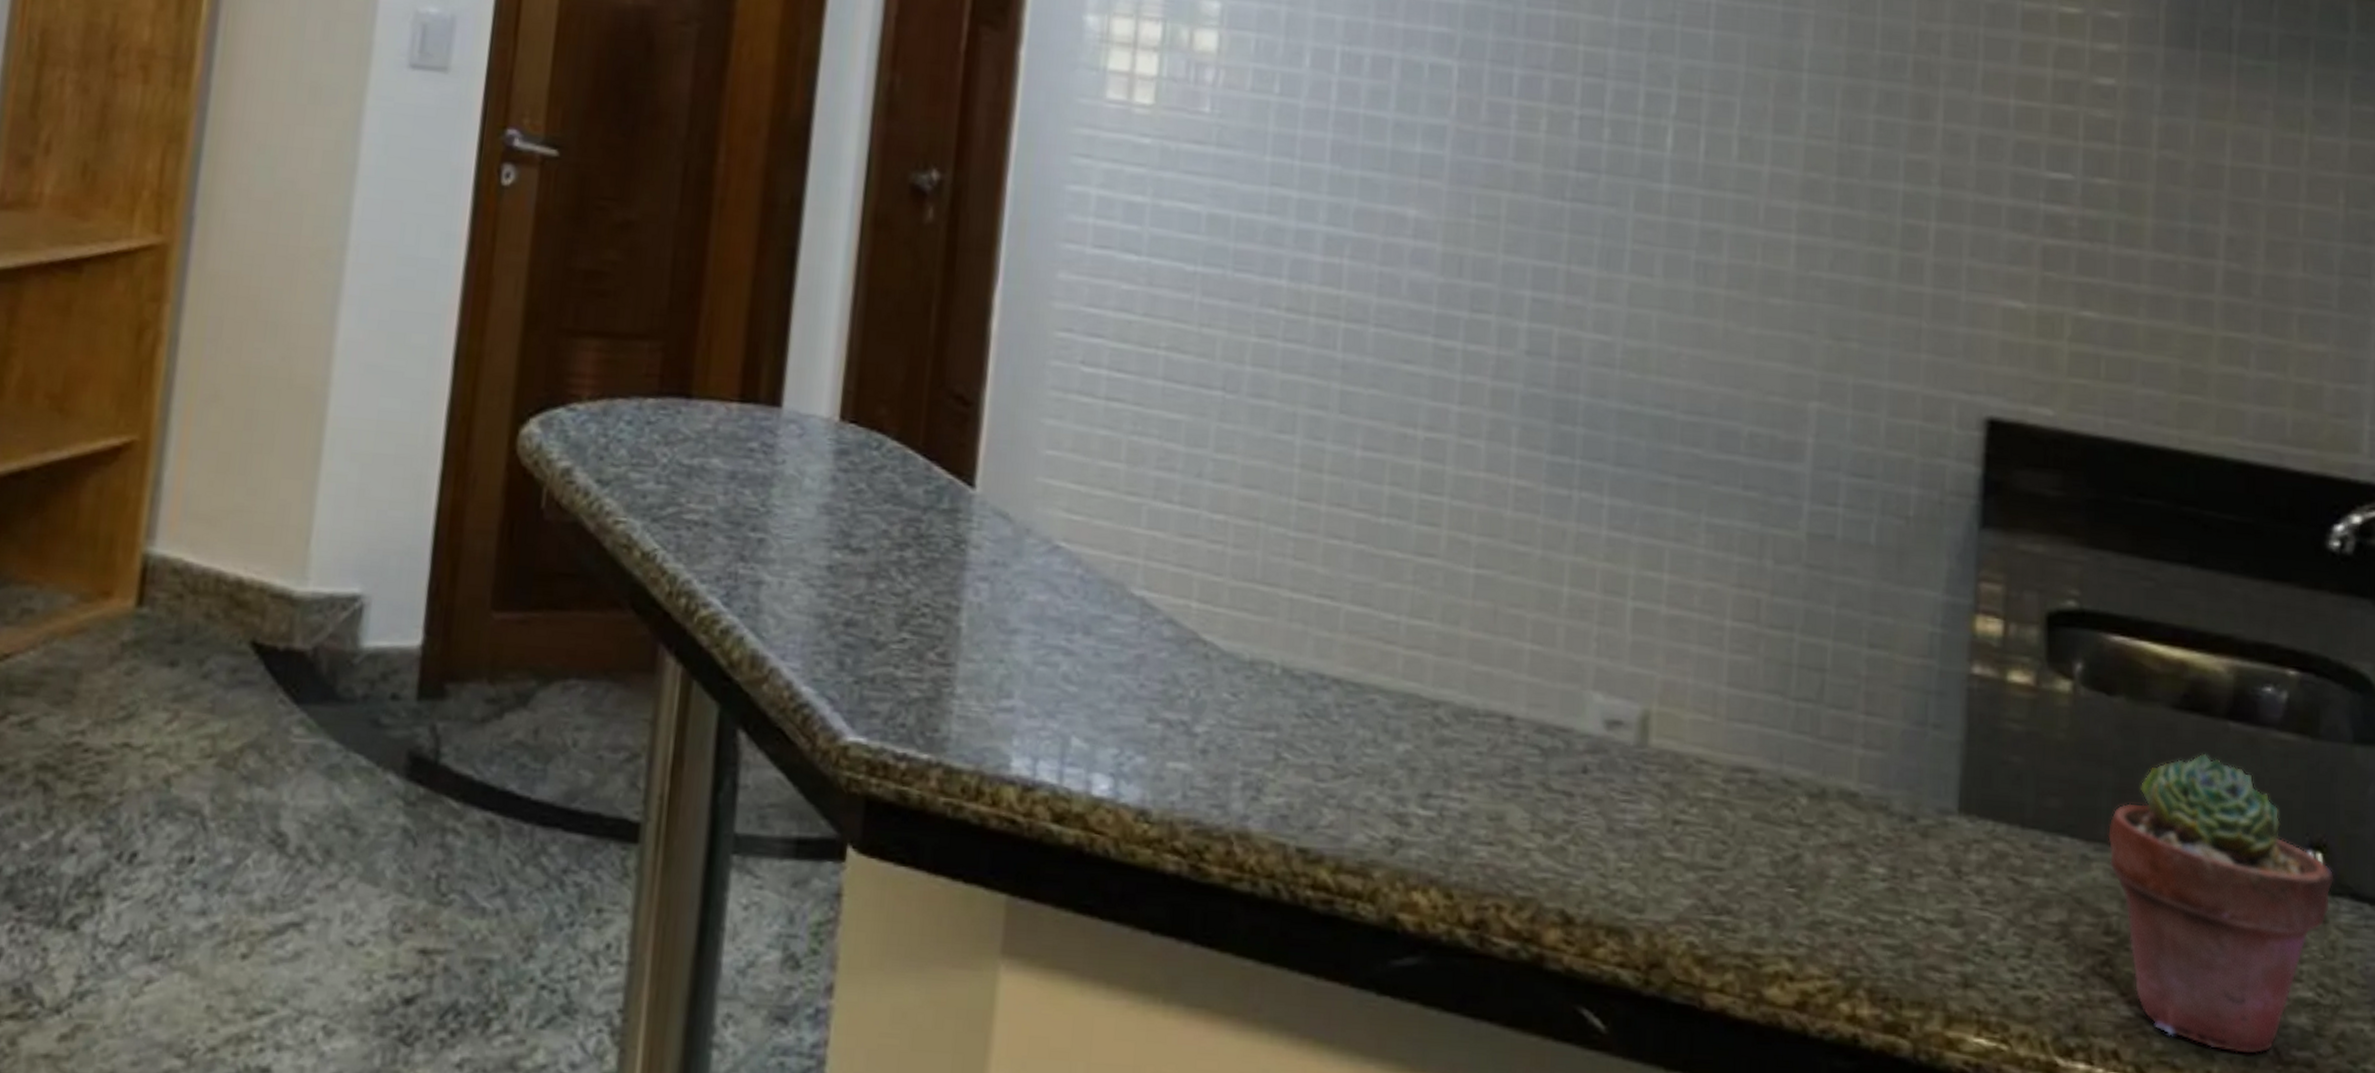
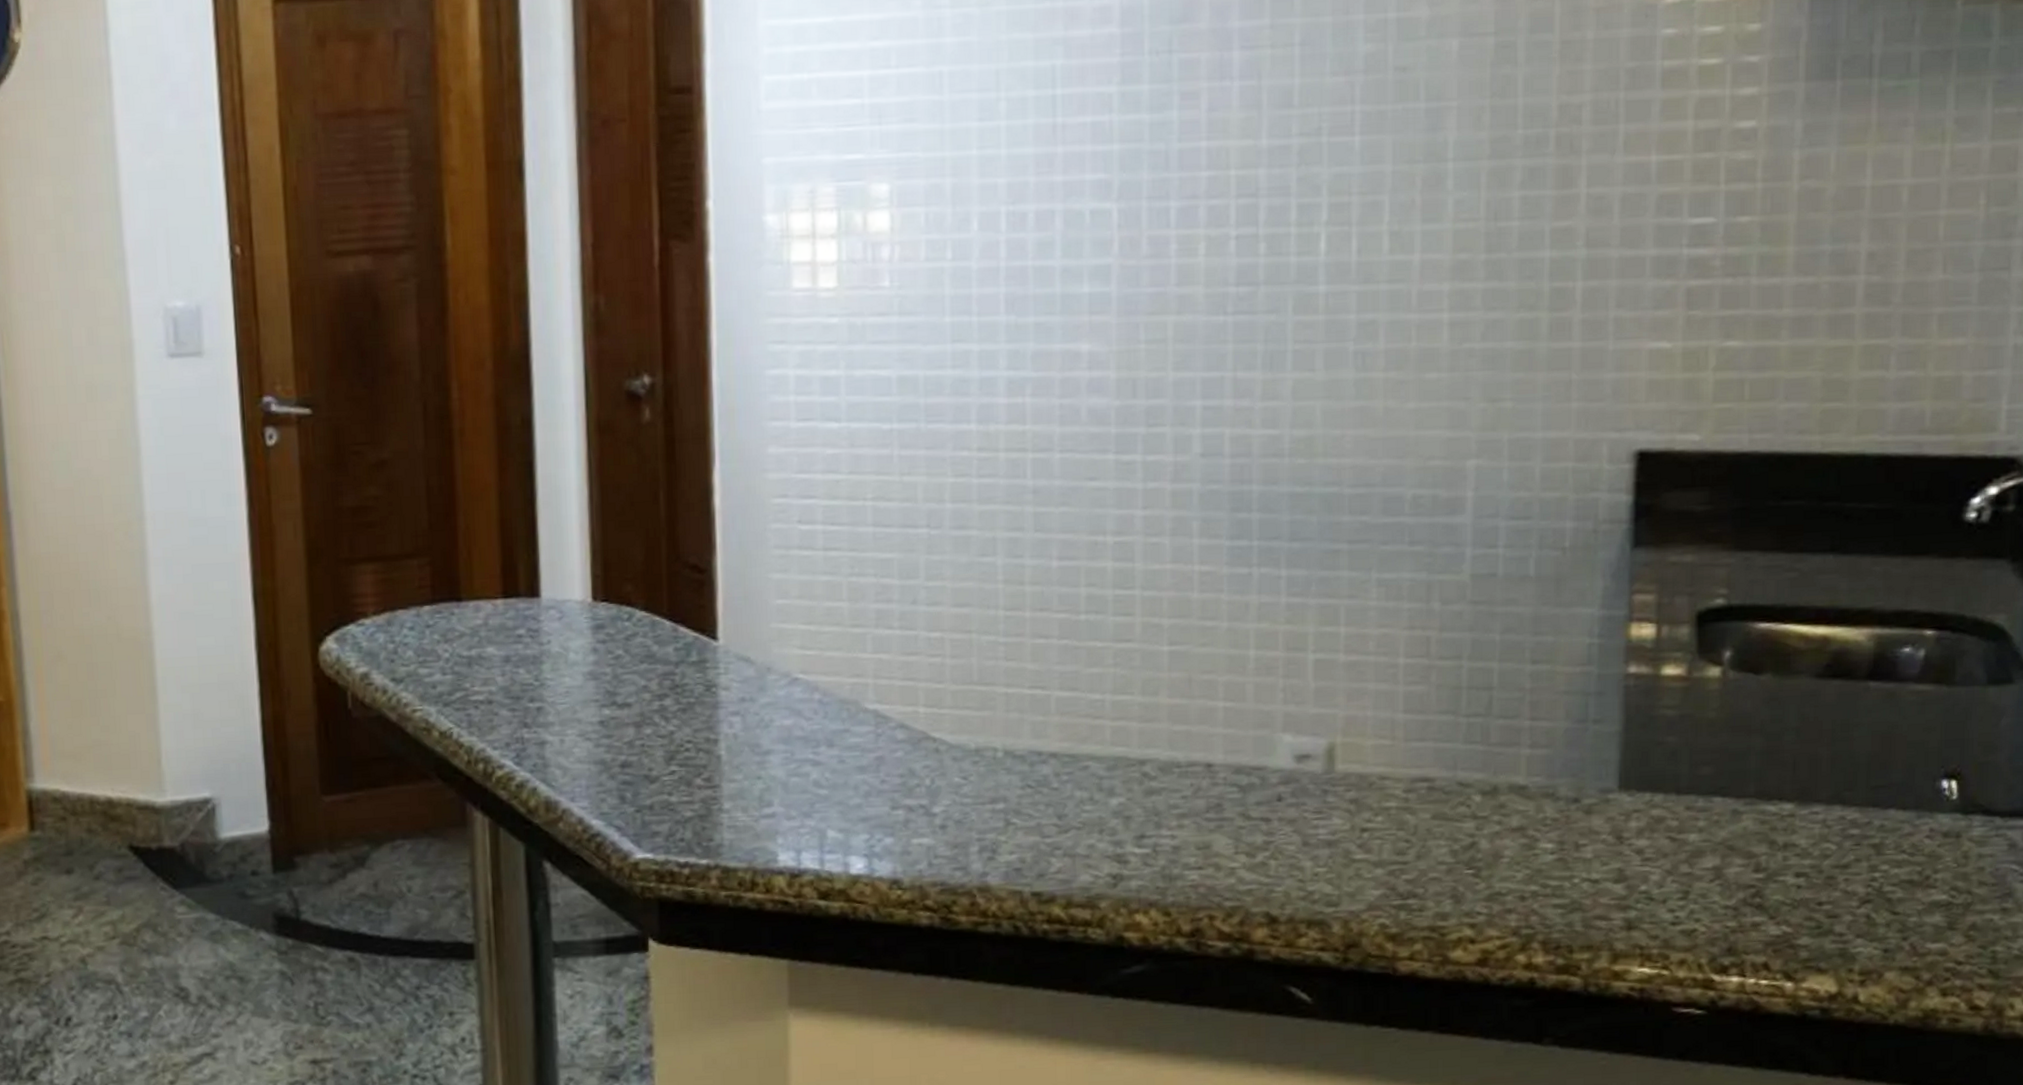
potted succulent: present [2107,753,2334,1055] -> none [1756,711,1968,953]

